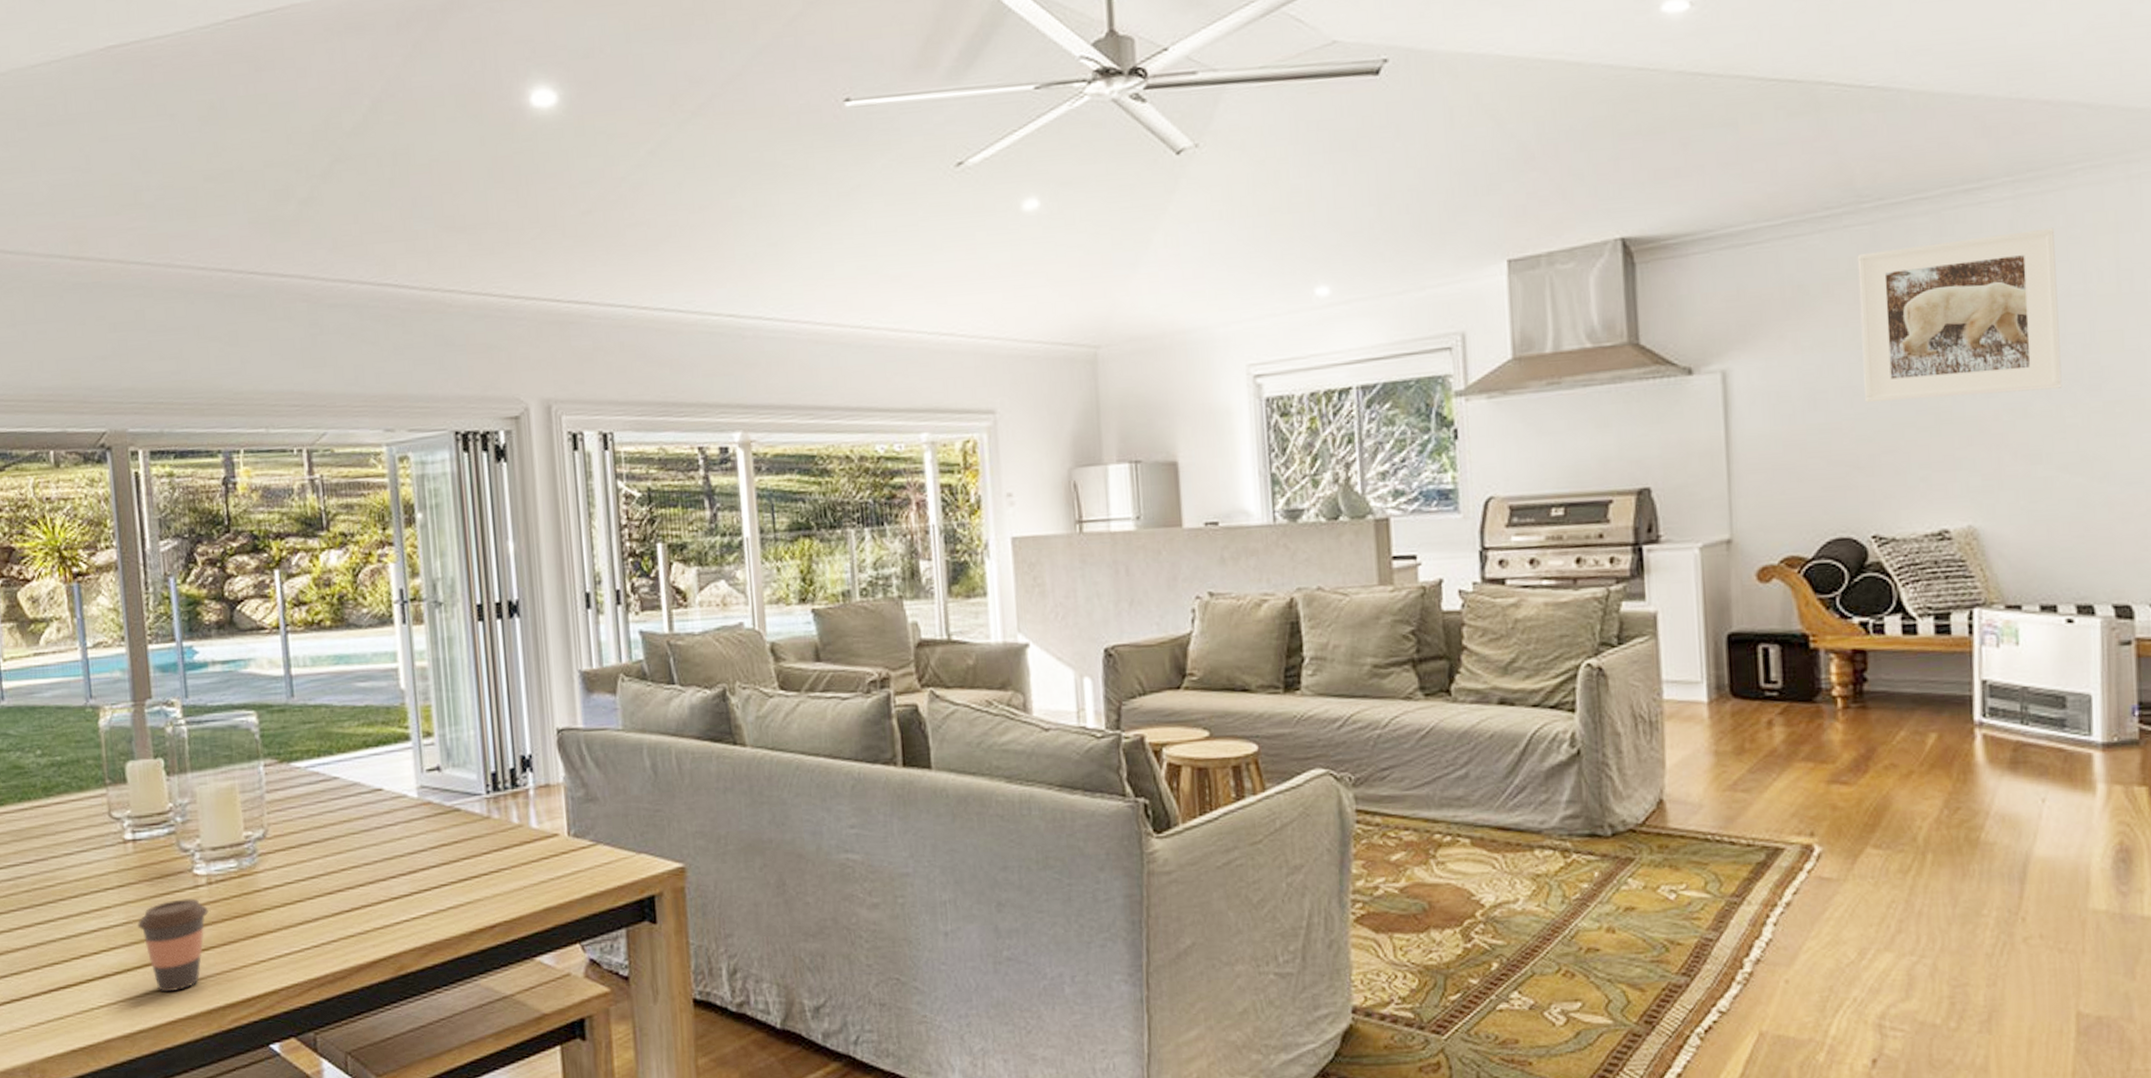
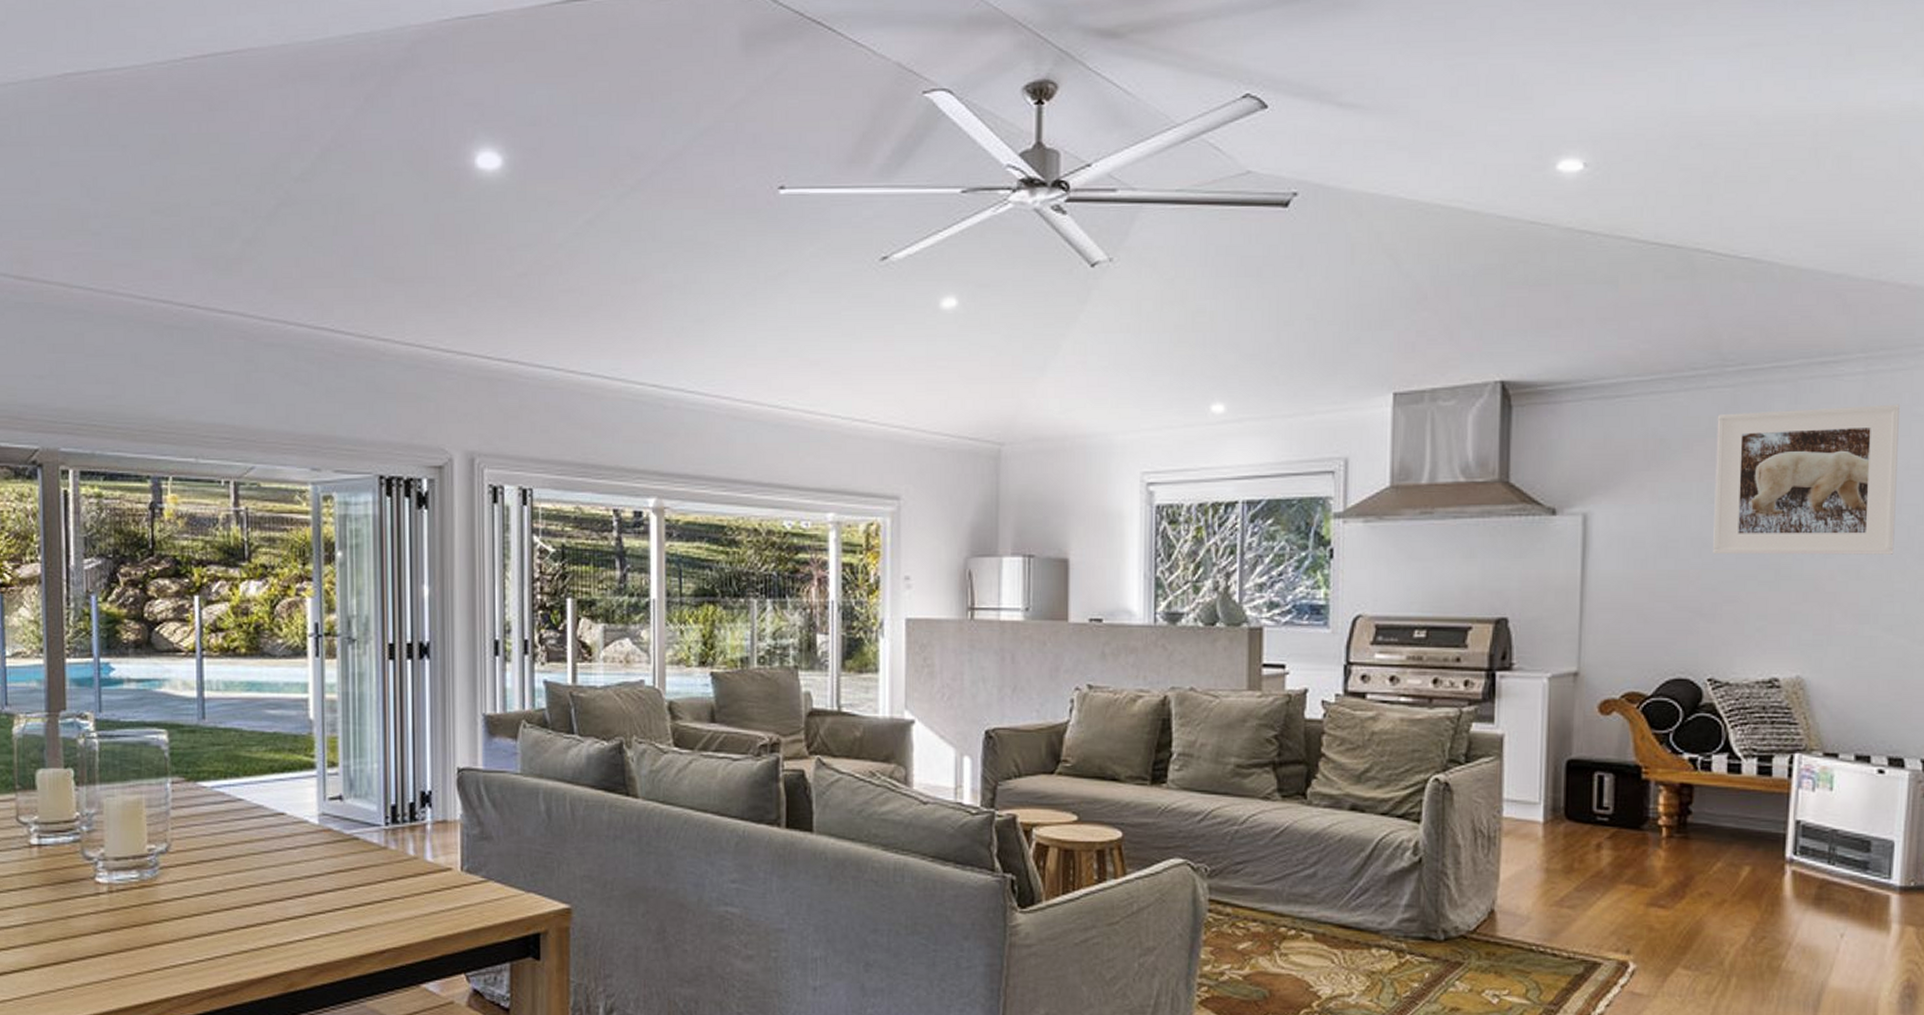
coffee cup: present [138,898,209,991] -> none [38,905,108,992]

